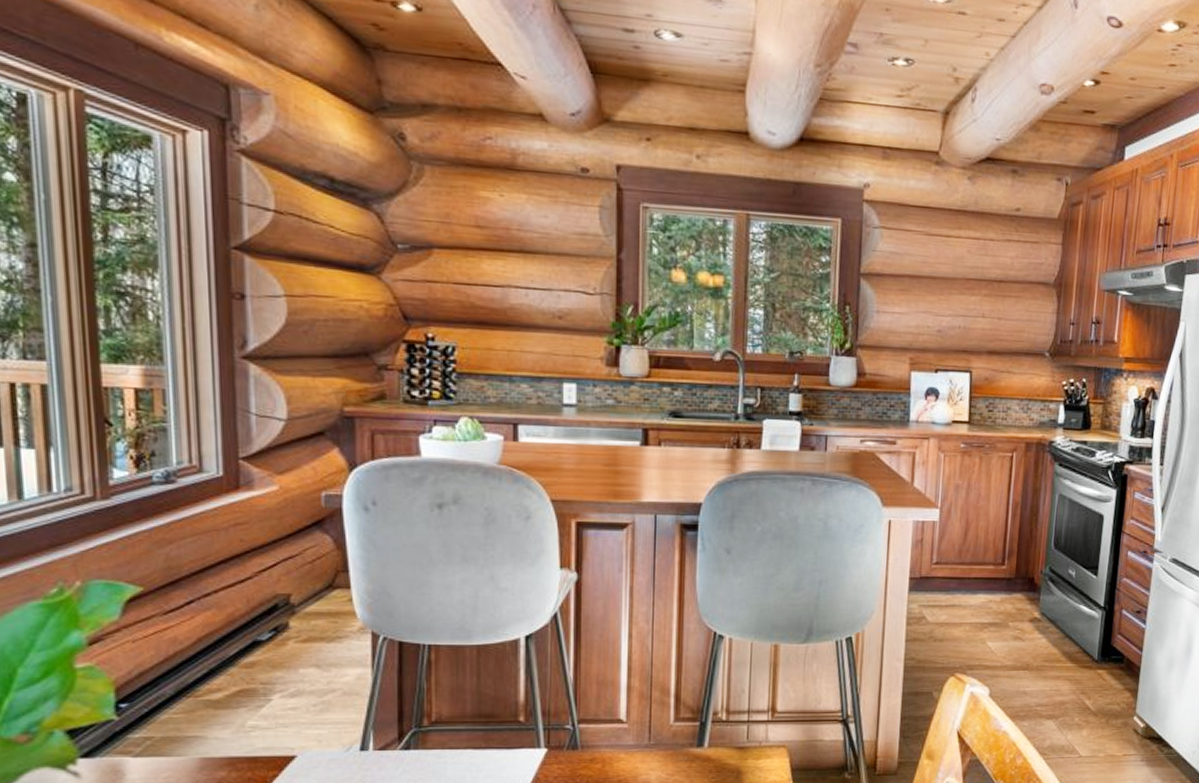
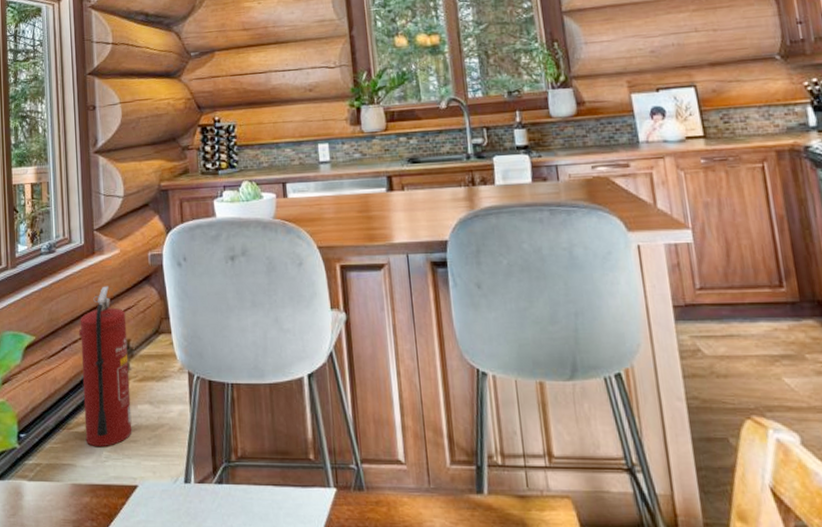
fire extinguisher: none [212,529,291,717] -> present [78,286,132,447]

